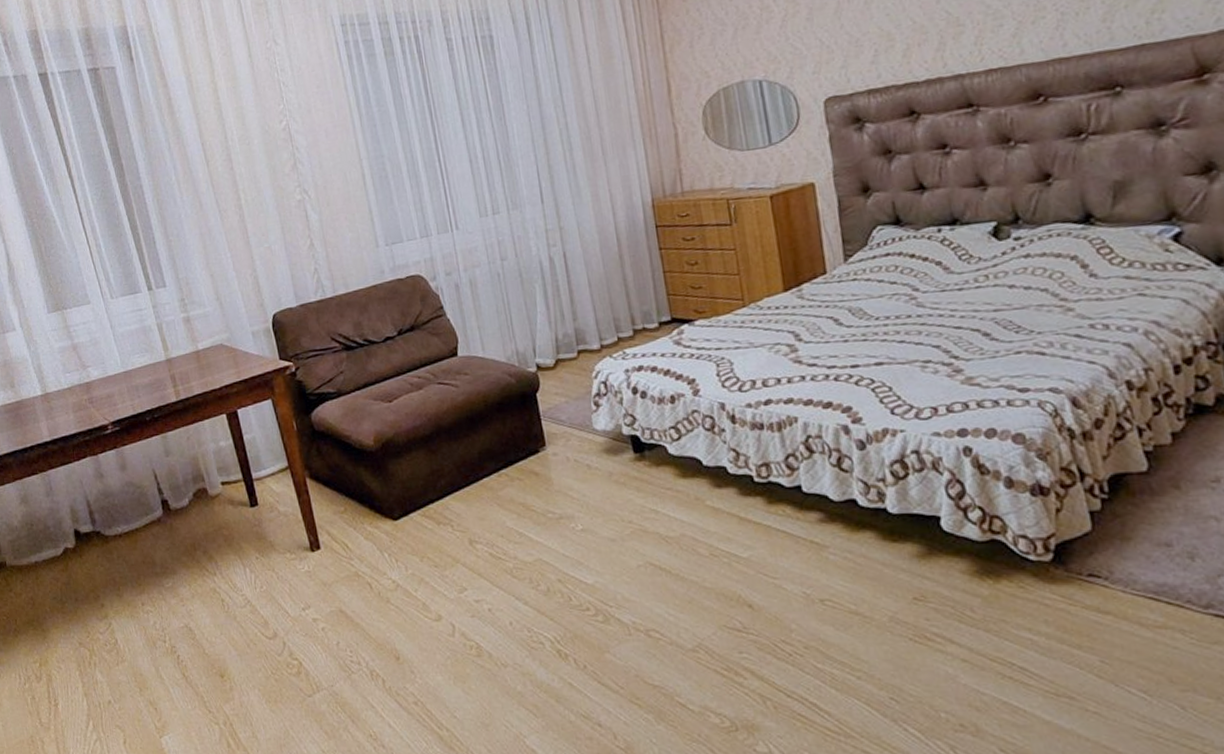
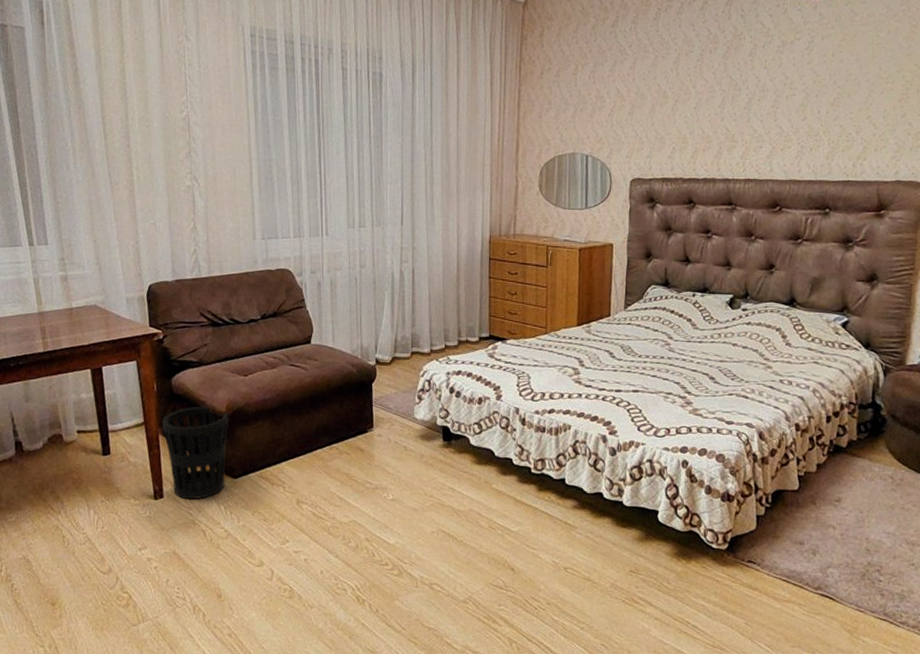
wastebasket: none [307,441,385,549] -> present [162,406,229,500]

